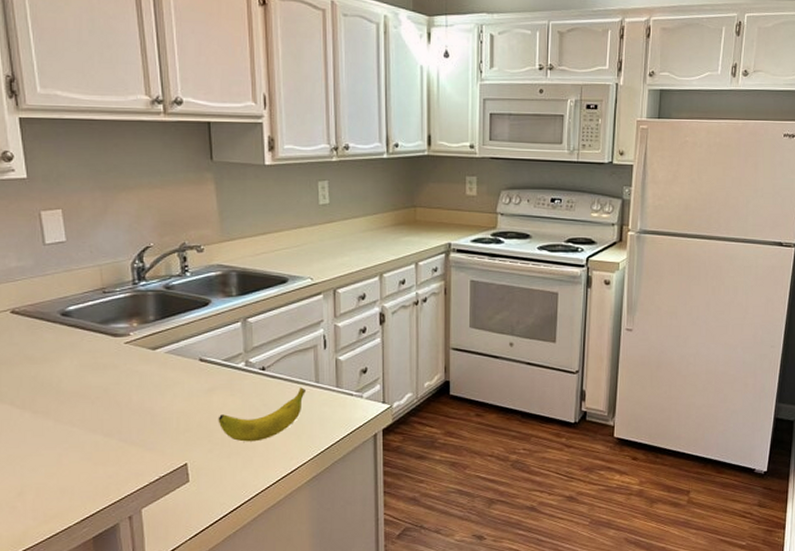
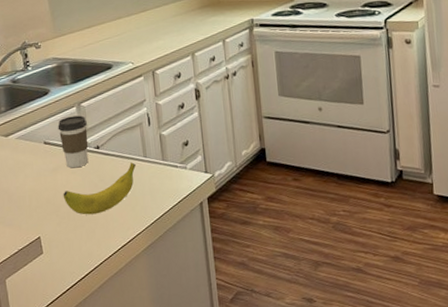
coffee cup: none [217,332,253,390] -> present [58,115,89,168]

